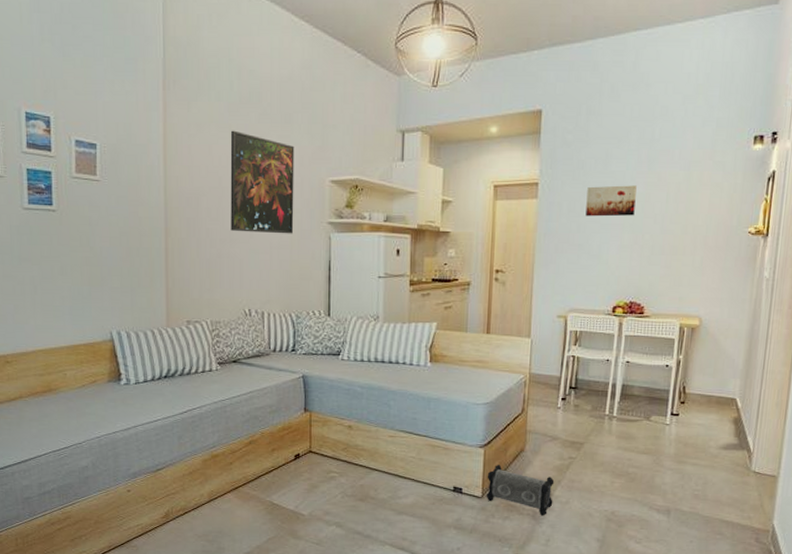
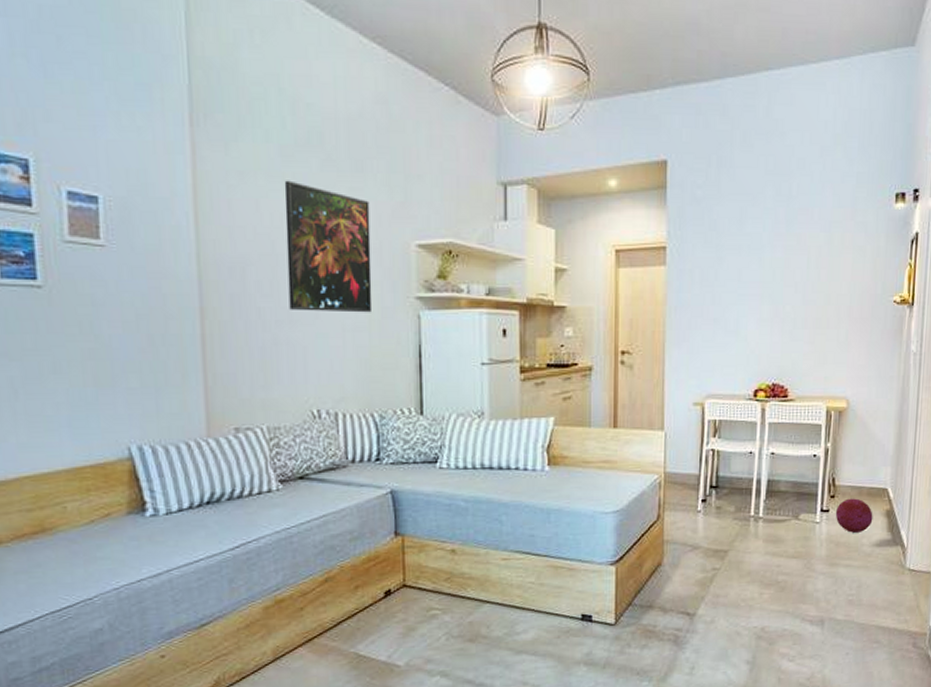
speaker: present [486,465,555,516] -> none [620,584,697,640]
wall art: present [585,185,637,217] -> none [720,249,775,286]
ball: none [684,405,721,436] -> present [835,498,873,533]

